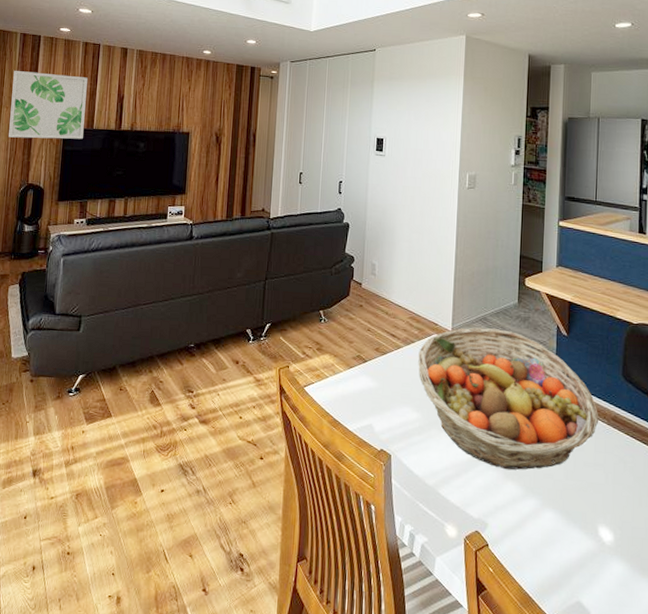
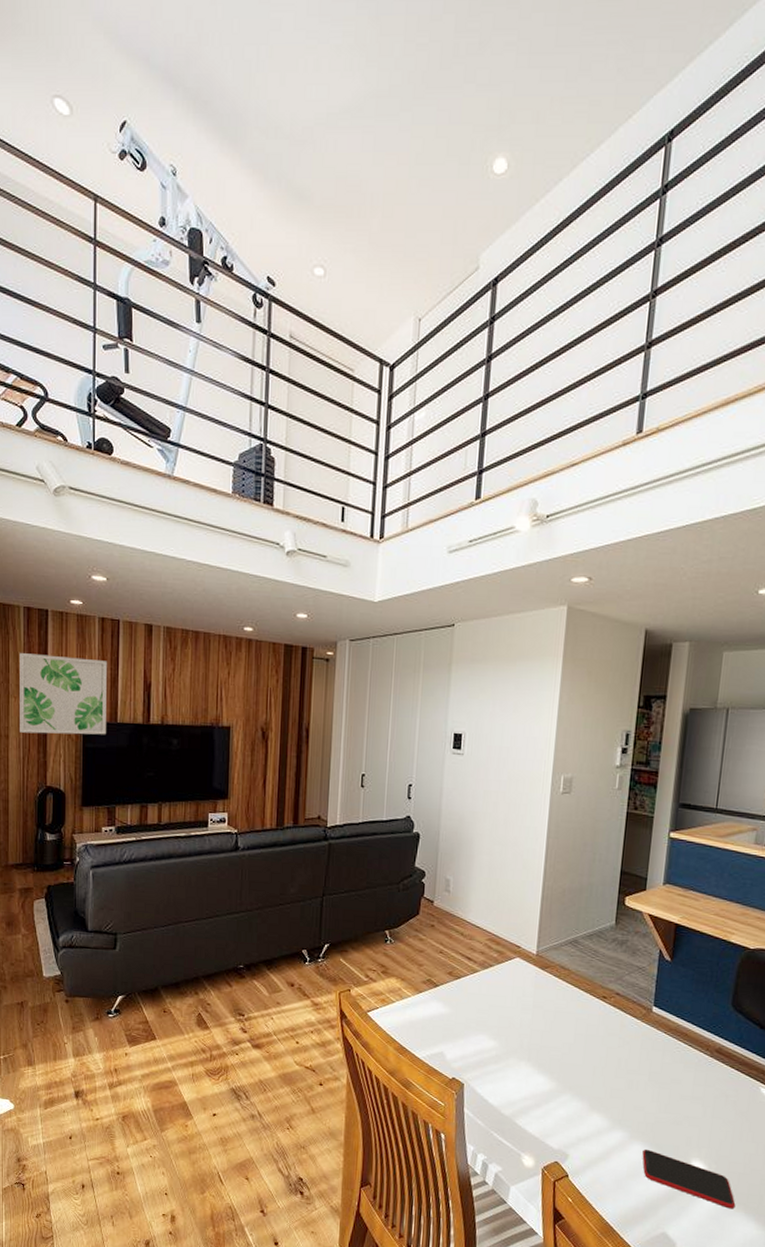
fruit basket: present [418,327,599,470] -> none [496,950,701,1102]
smartphone: none [554,516,641,575] -> present [642,1149,736,1209]

